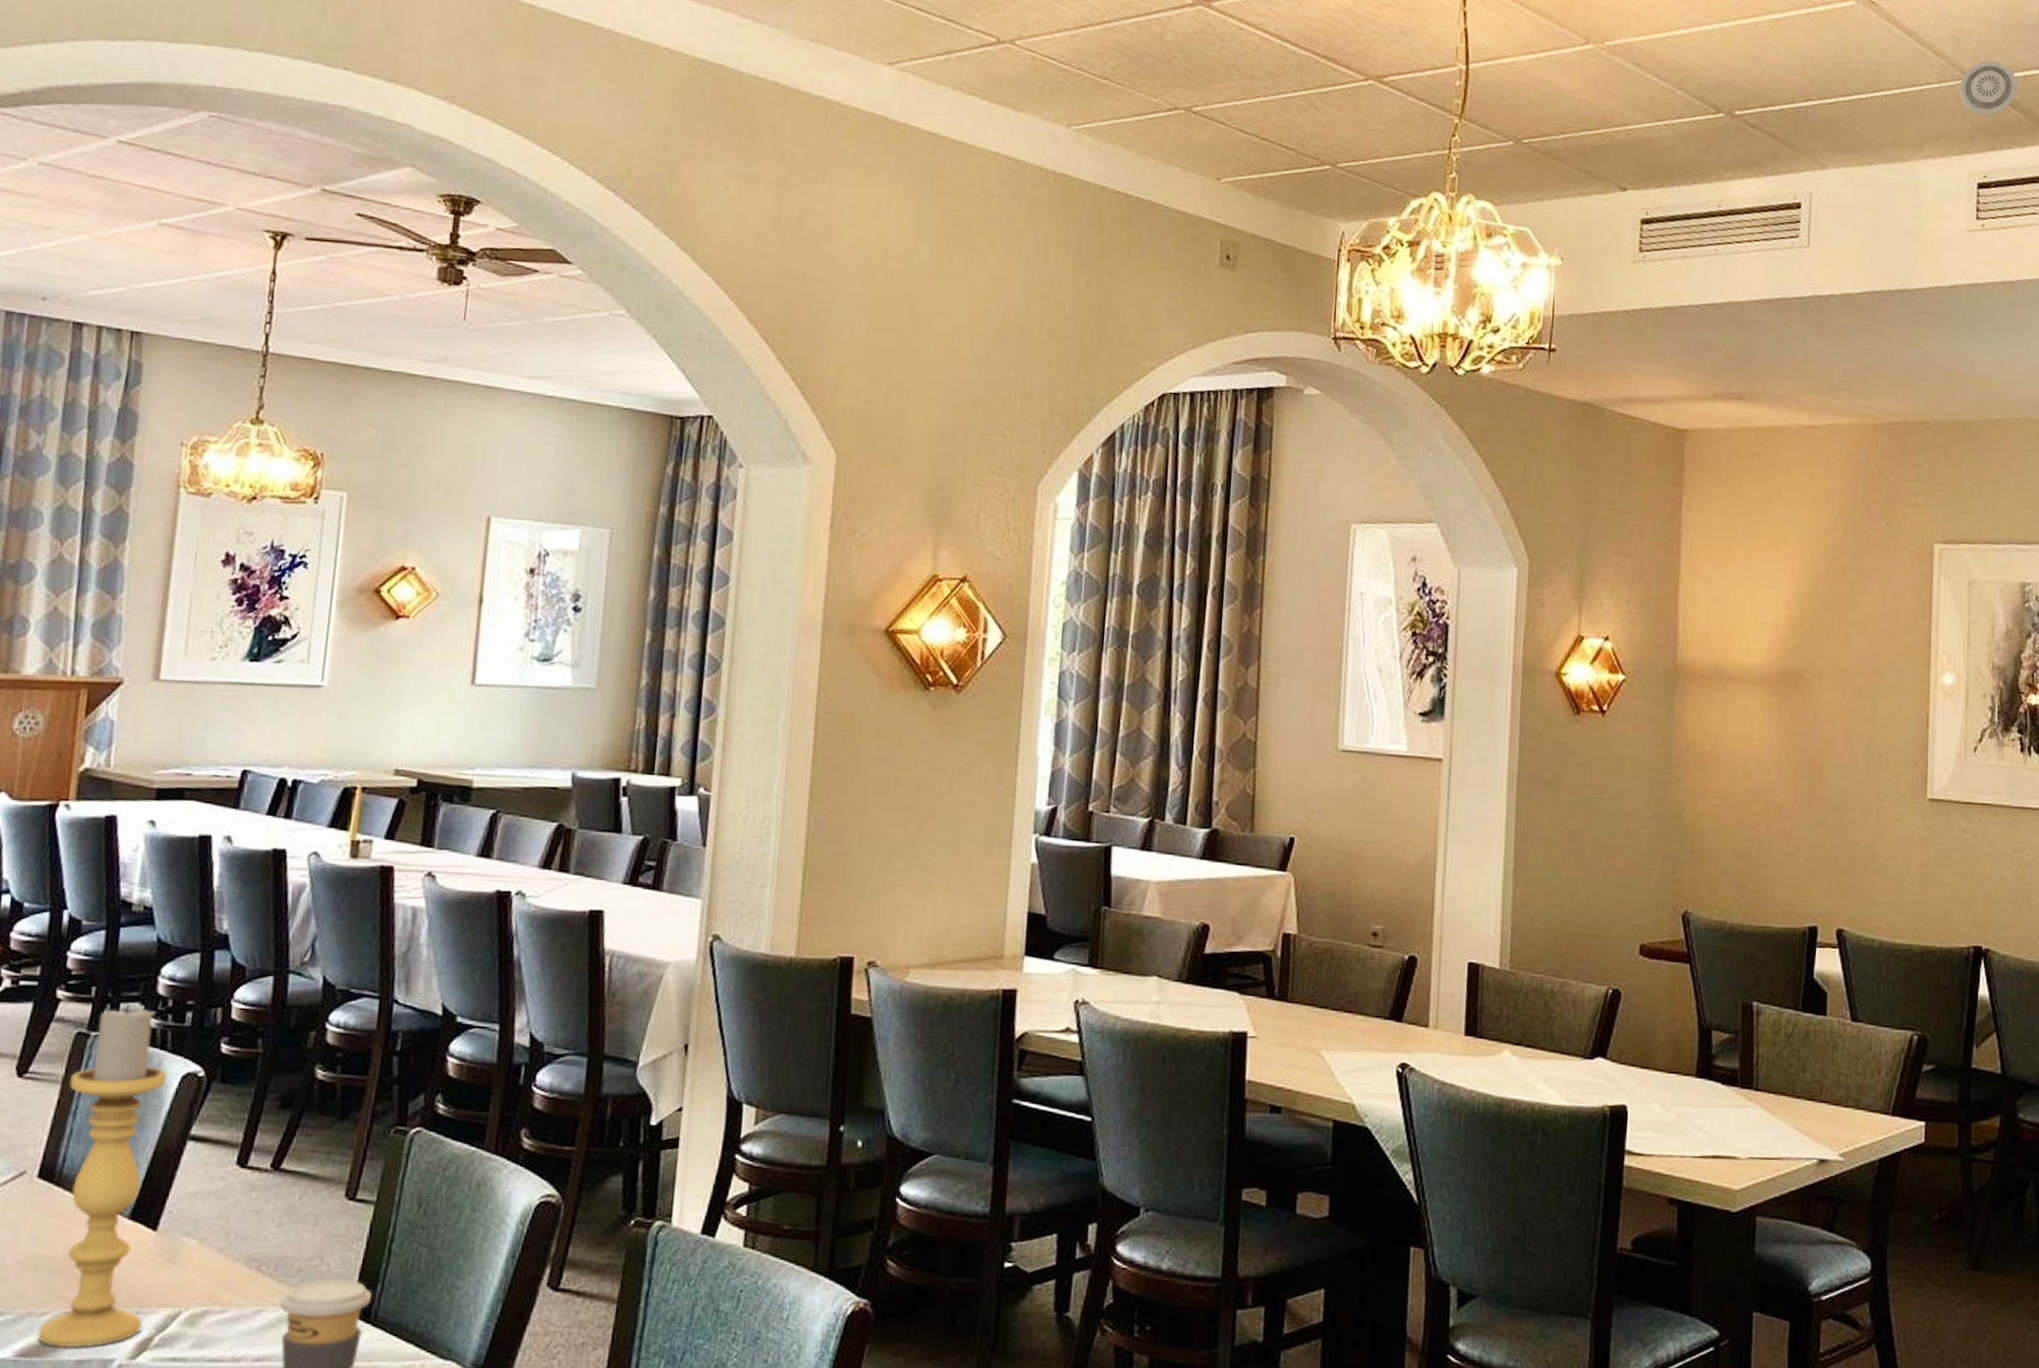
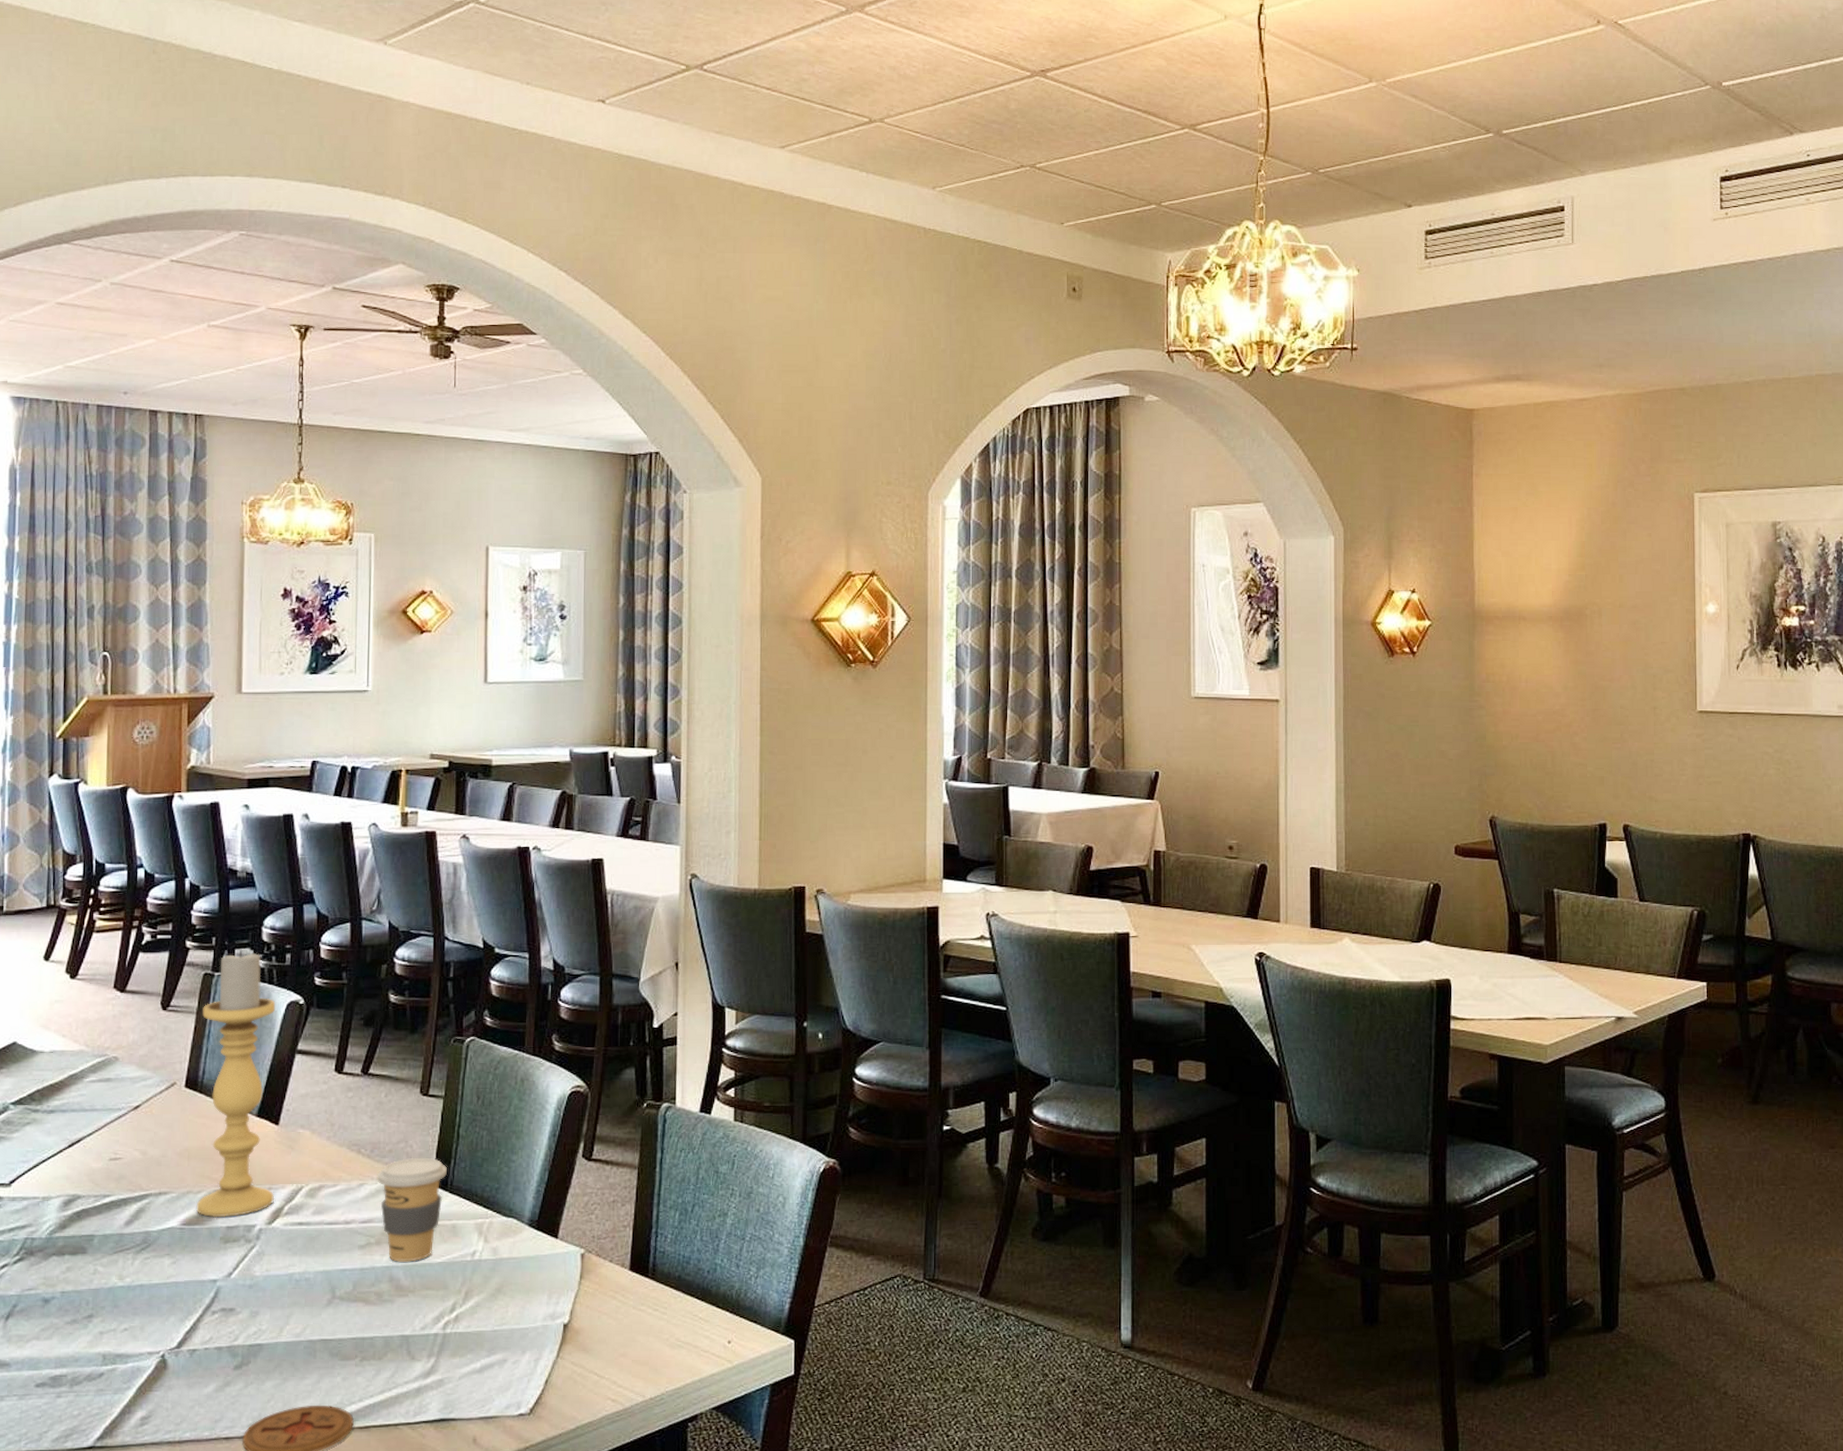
smoke detector: present [1959,61,2018,115] -> none [1700,69,1753,116]

